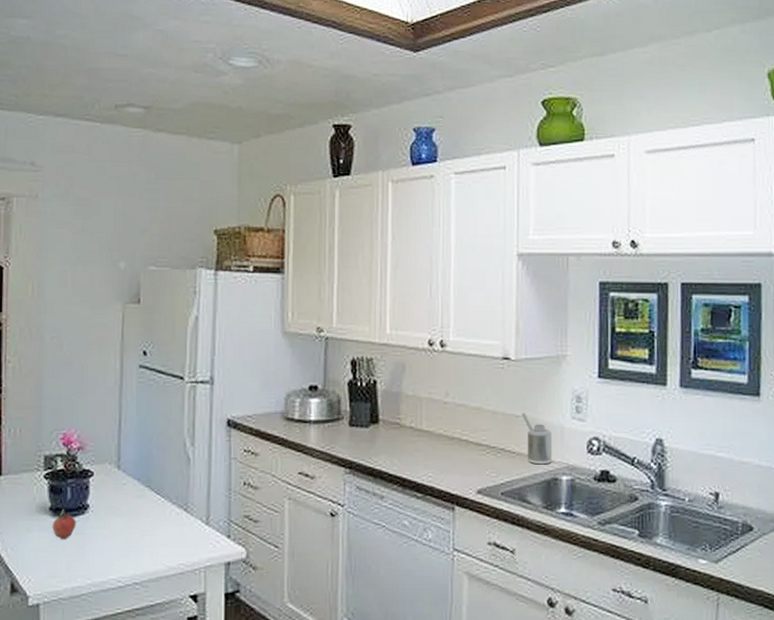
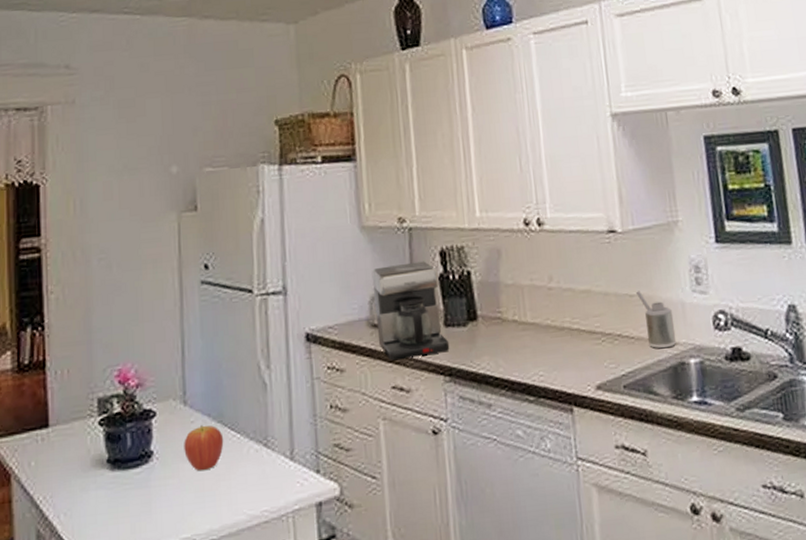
fruit: present [52,509,76,539] -> none [111,459,139,496]
fruit: none [116,488,150,526] -> present [184,425,224,471]
coffee maker: none [289,367,352,450] -> present [371,261,450,361]

